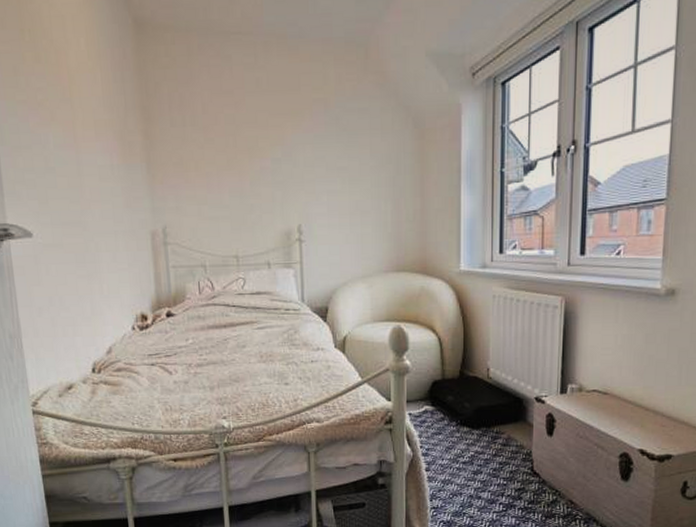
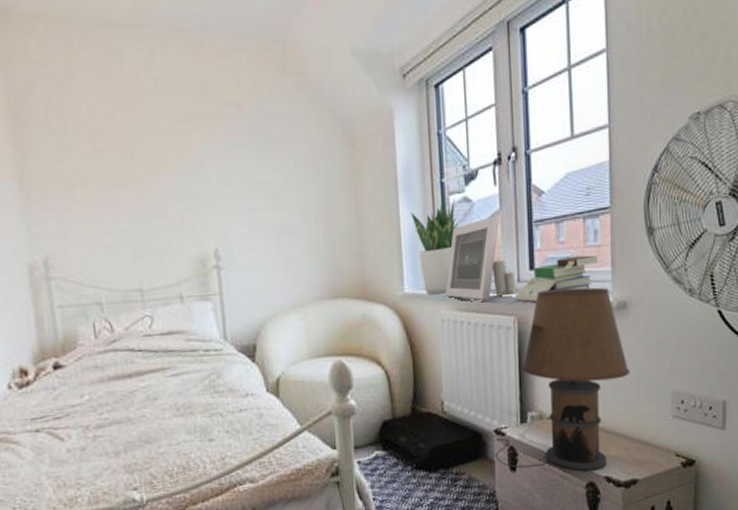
planter: none [471,187,516,274] -> present [410,199,459,296]
picture frame: none [498,204,555,281] -> present [445,216,500,301]
table lamp: none [533,273,674,443] -> present [495,287,631,471]
candle: none [544,243,566,278] -> present [492,259,517,297]
book: none [563,243,649,285] -> present [514,255,597,303]

